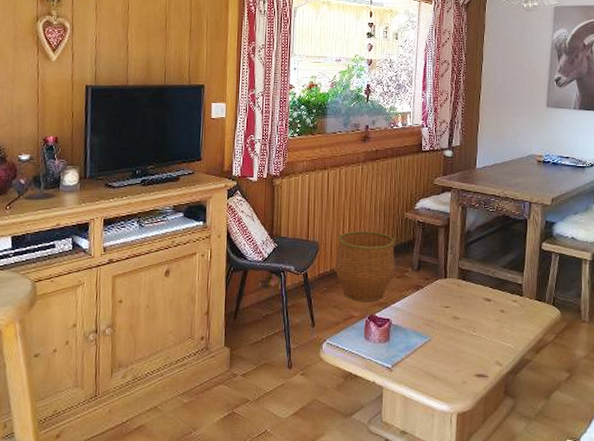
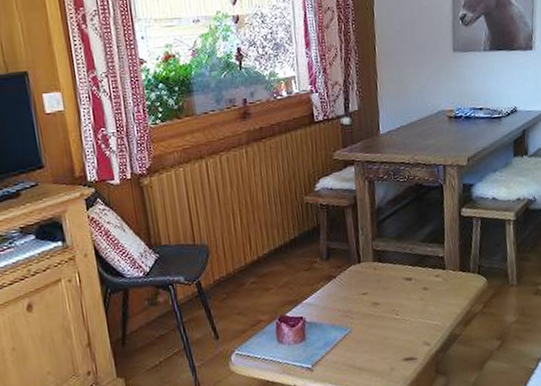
basket: present [334,230,396,302] -> none [229,223,302,304]

